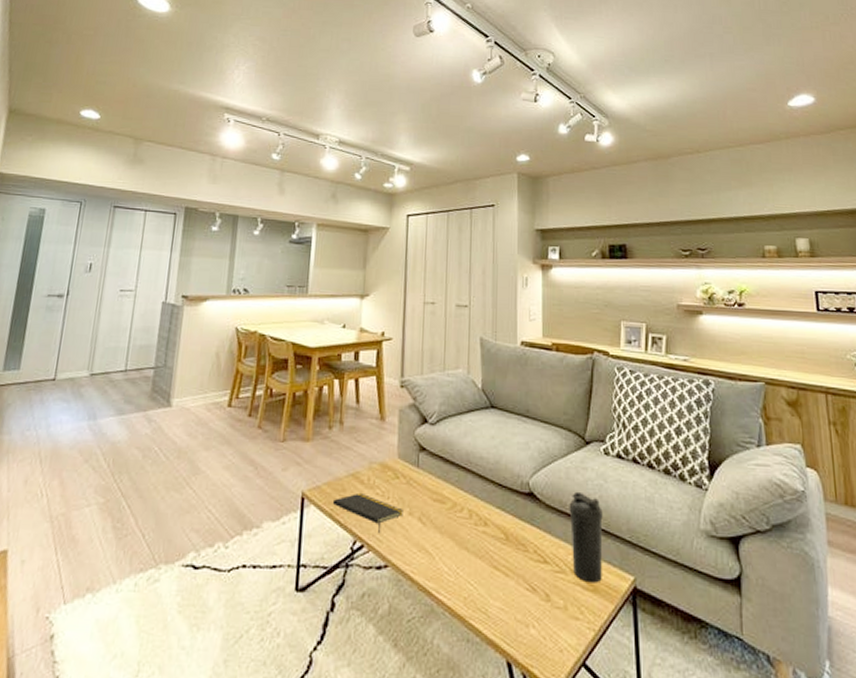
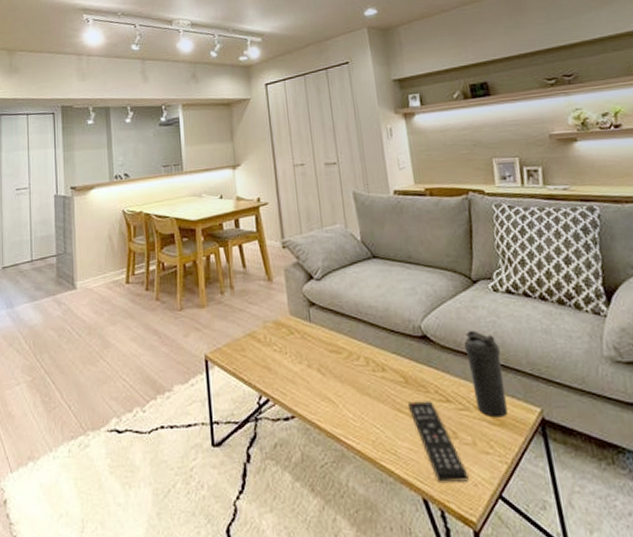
notepad: present [332,492,403,534] -> none [234,350,302,387]
remote control: none [506,559,555,647] -> present [408,401,469,482]

